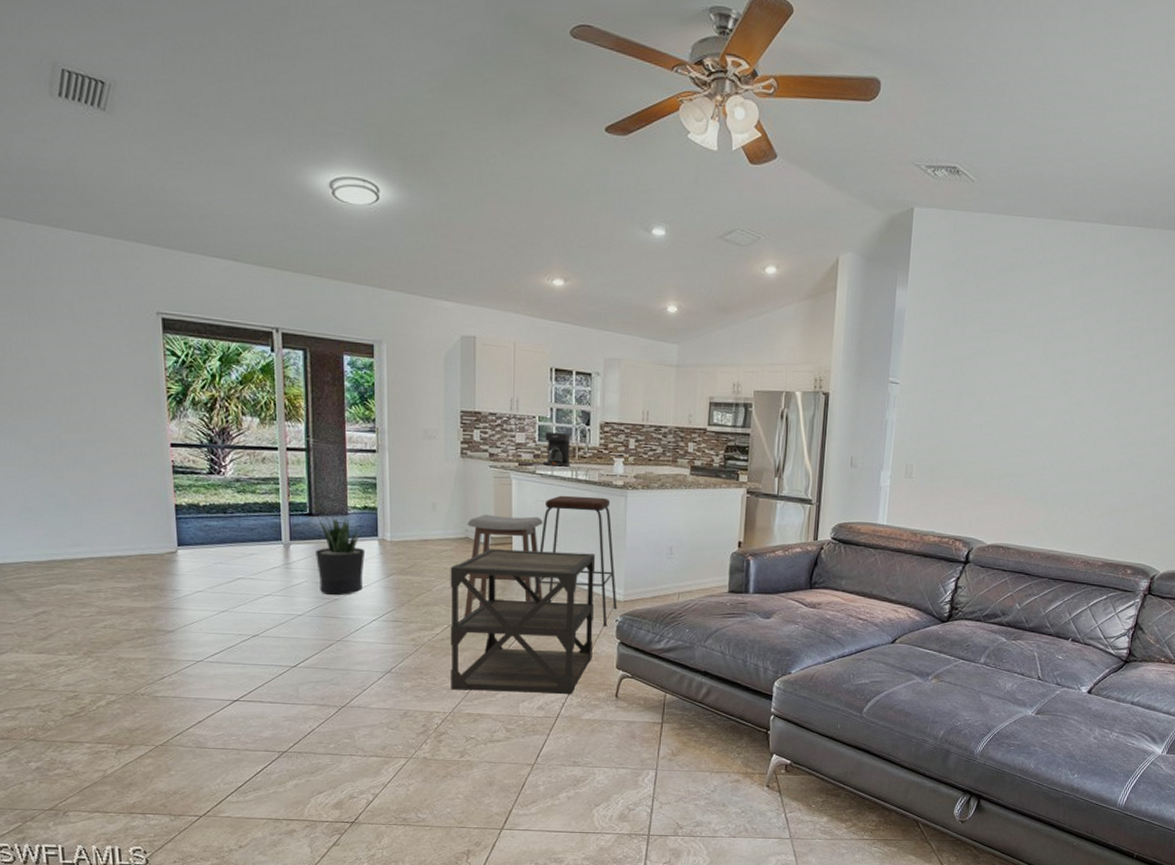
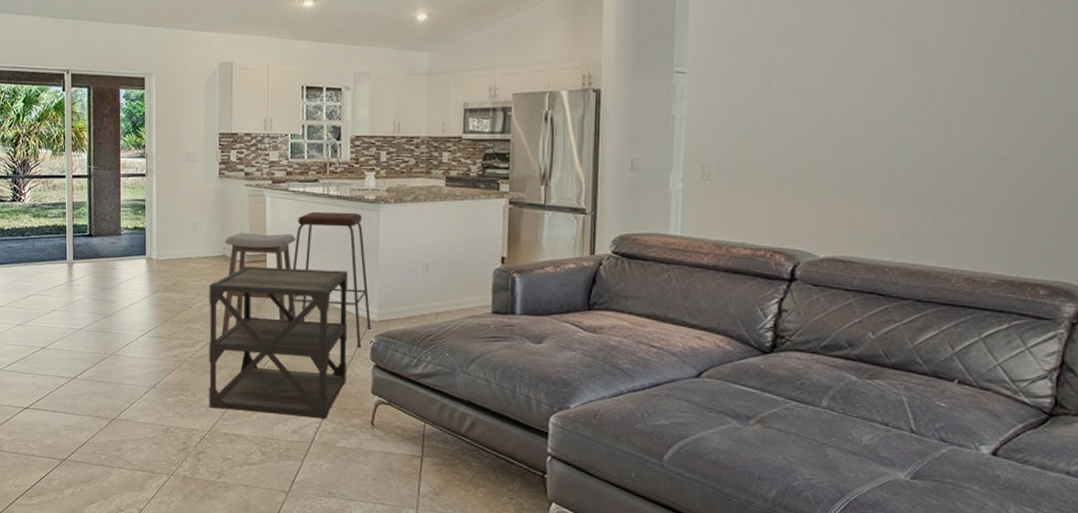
planter: present [316,513,366,595] -> none [94,234,135,311]
coffee maker: present [542,431,571,467] -> none [294,148,322,183]

